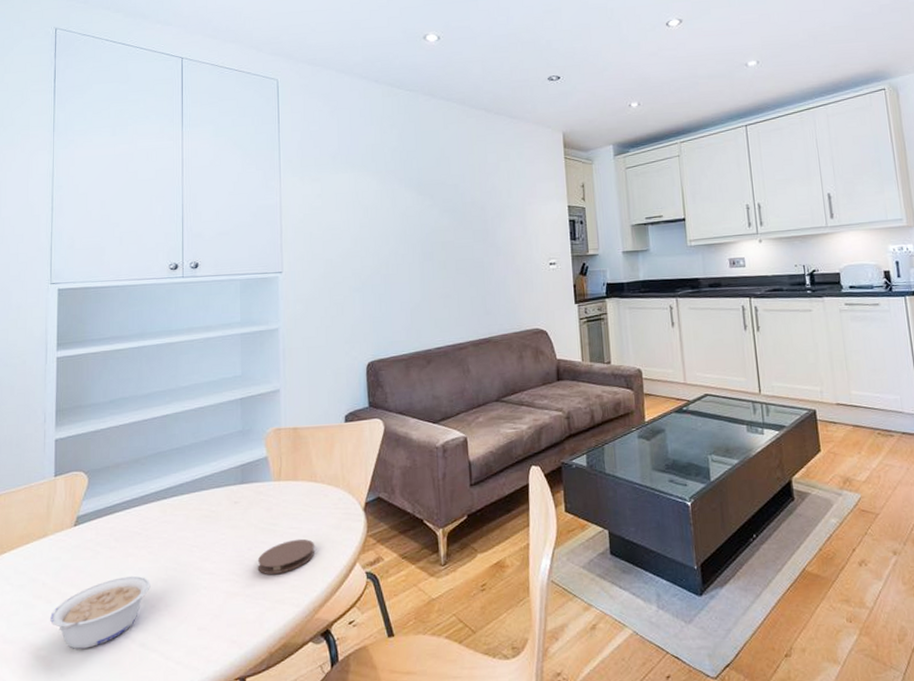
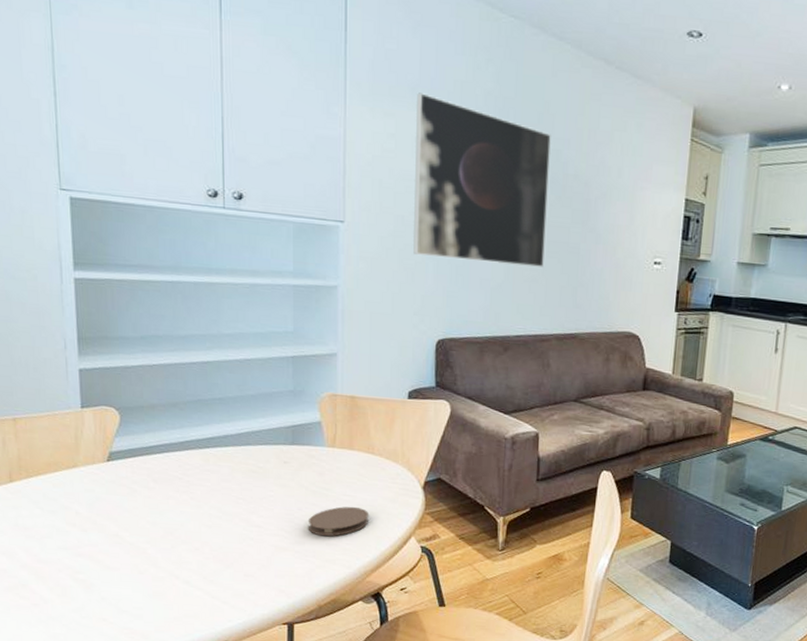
legume: present [50,575,151,649] -> none [87,517,194,578]
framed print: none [337,159,454,290] -> present [413,92,551,267]

